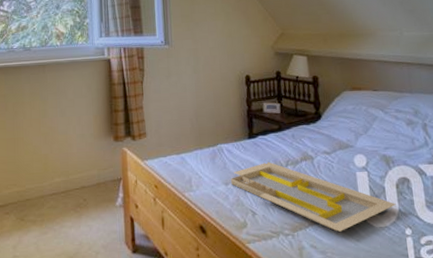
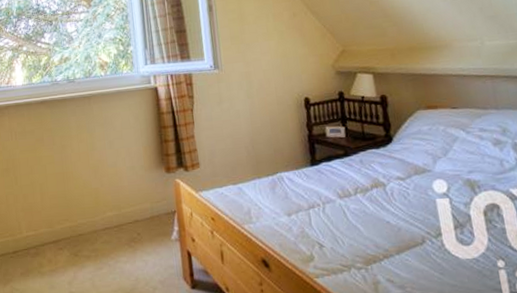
serving tray: present [230,161,396,232] -> none [293,189,485,265]

